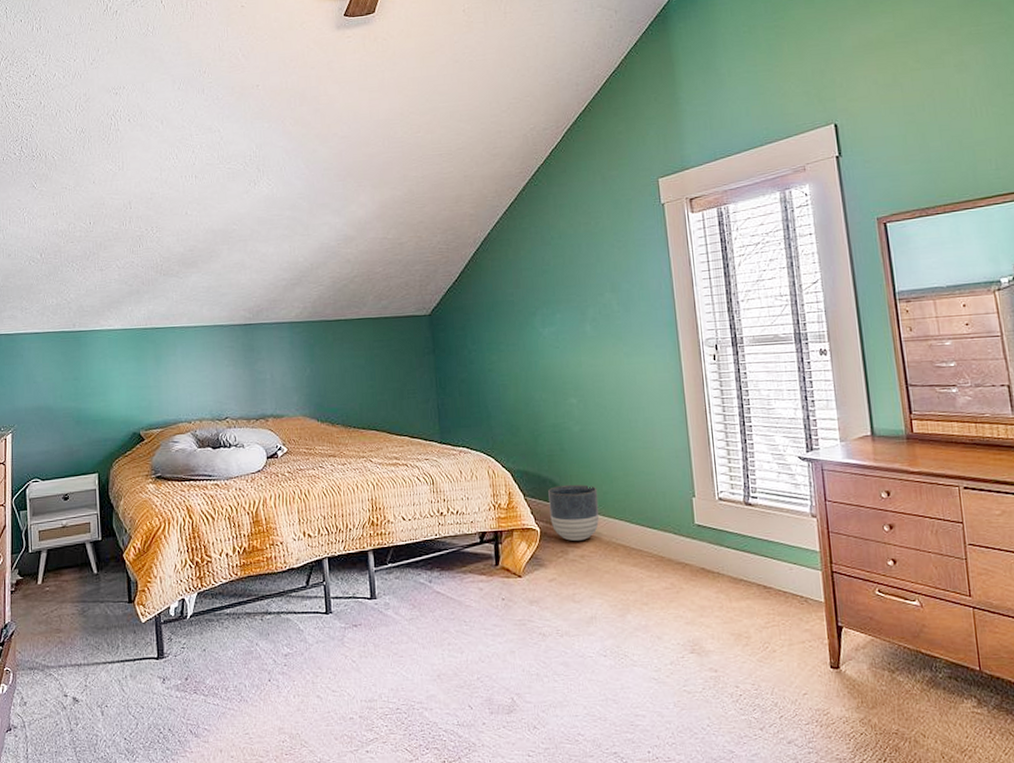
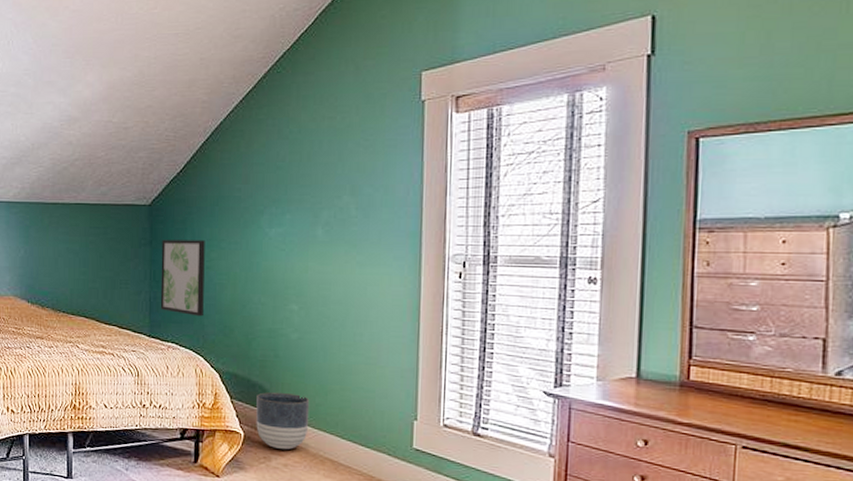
wall art: none [444,344,490,419] -> present [160,240,205,317]

